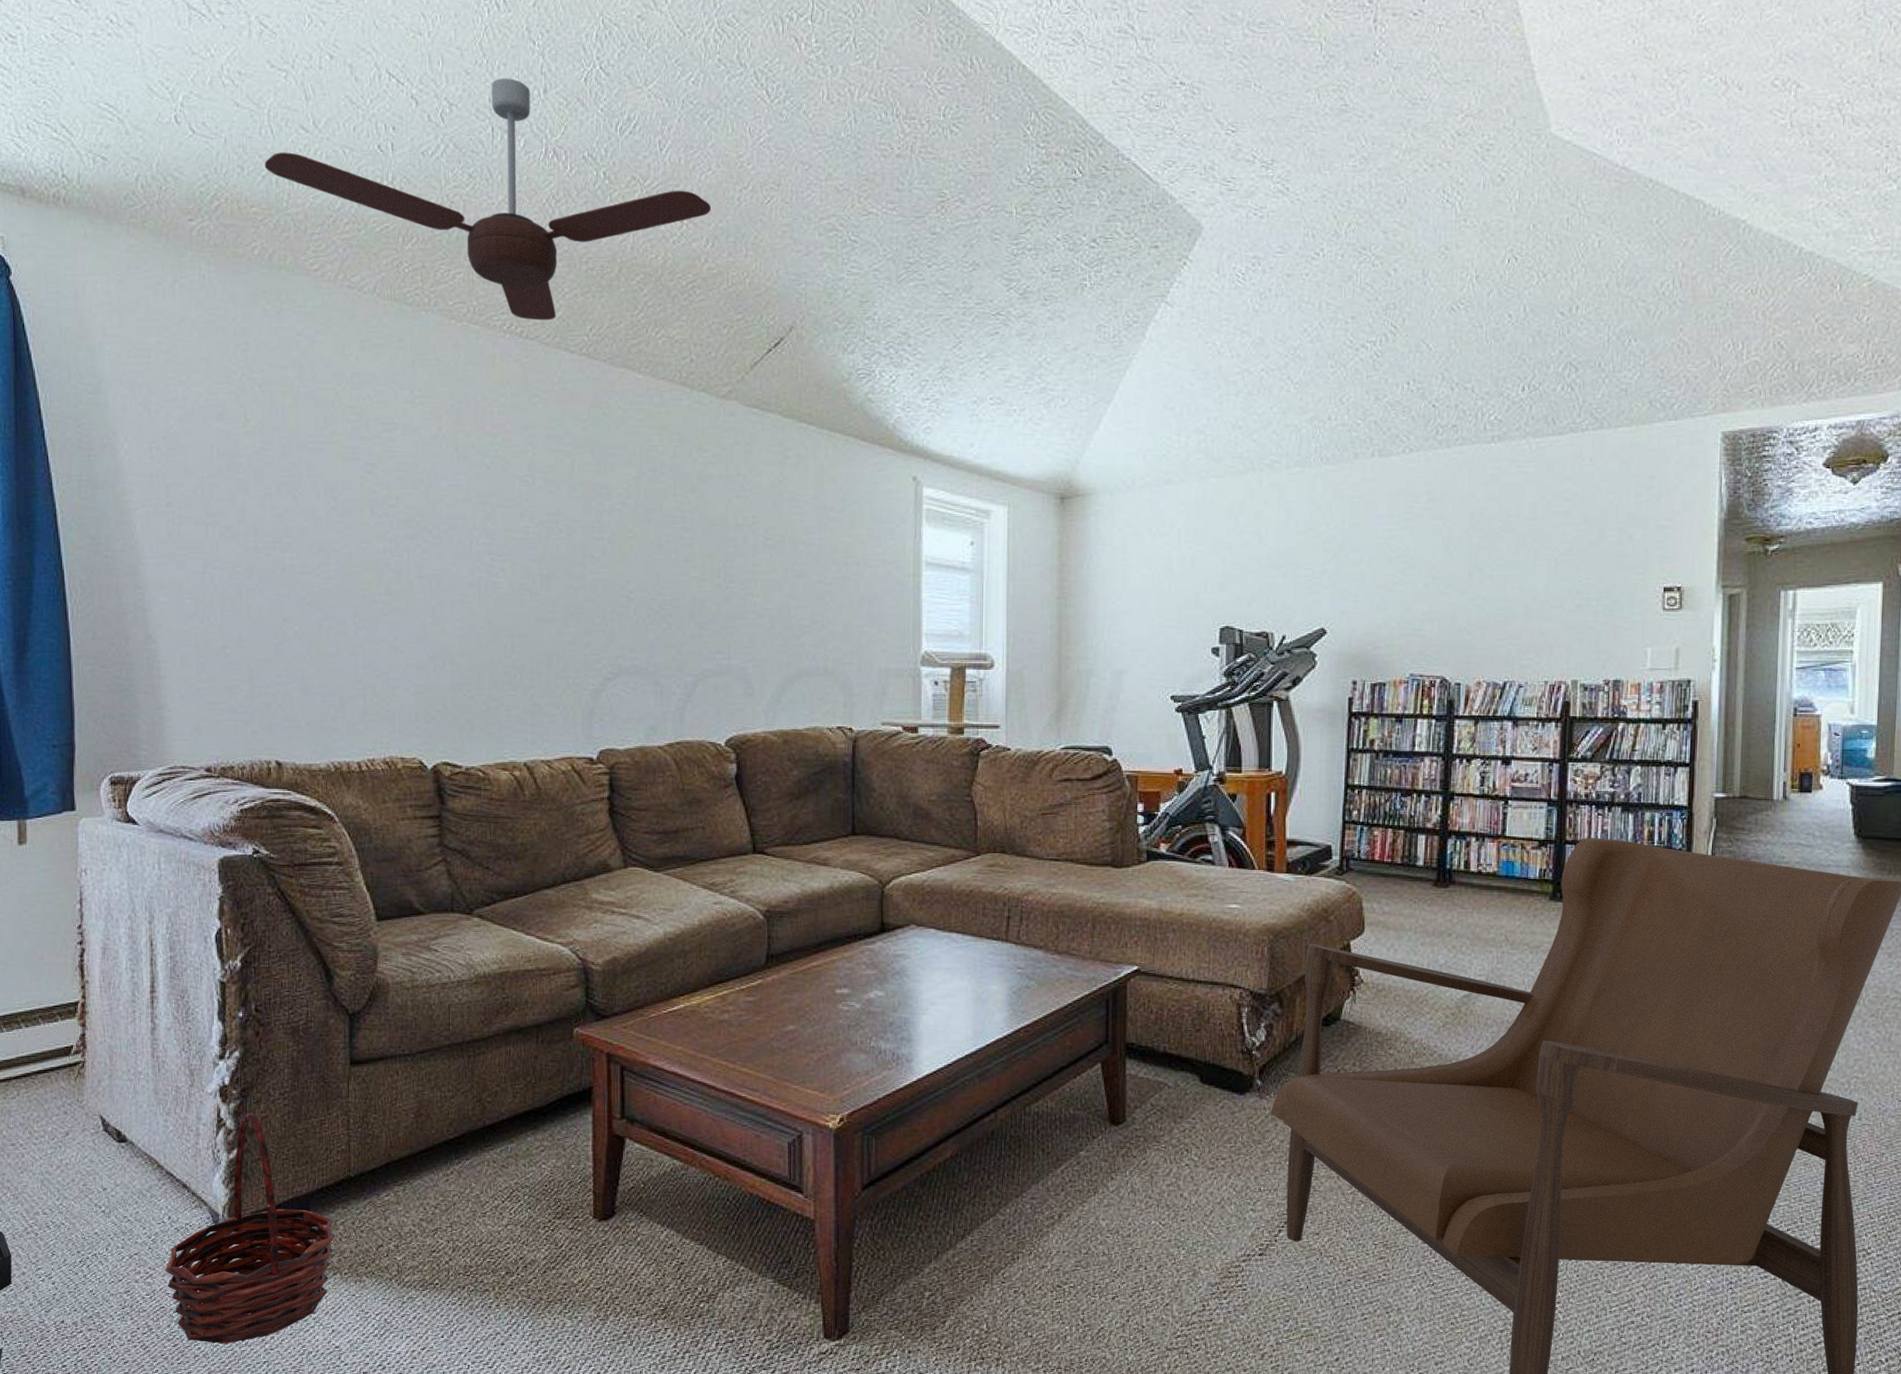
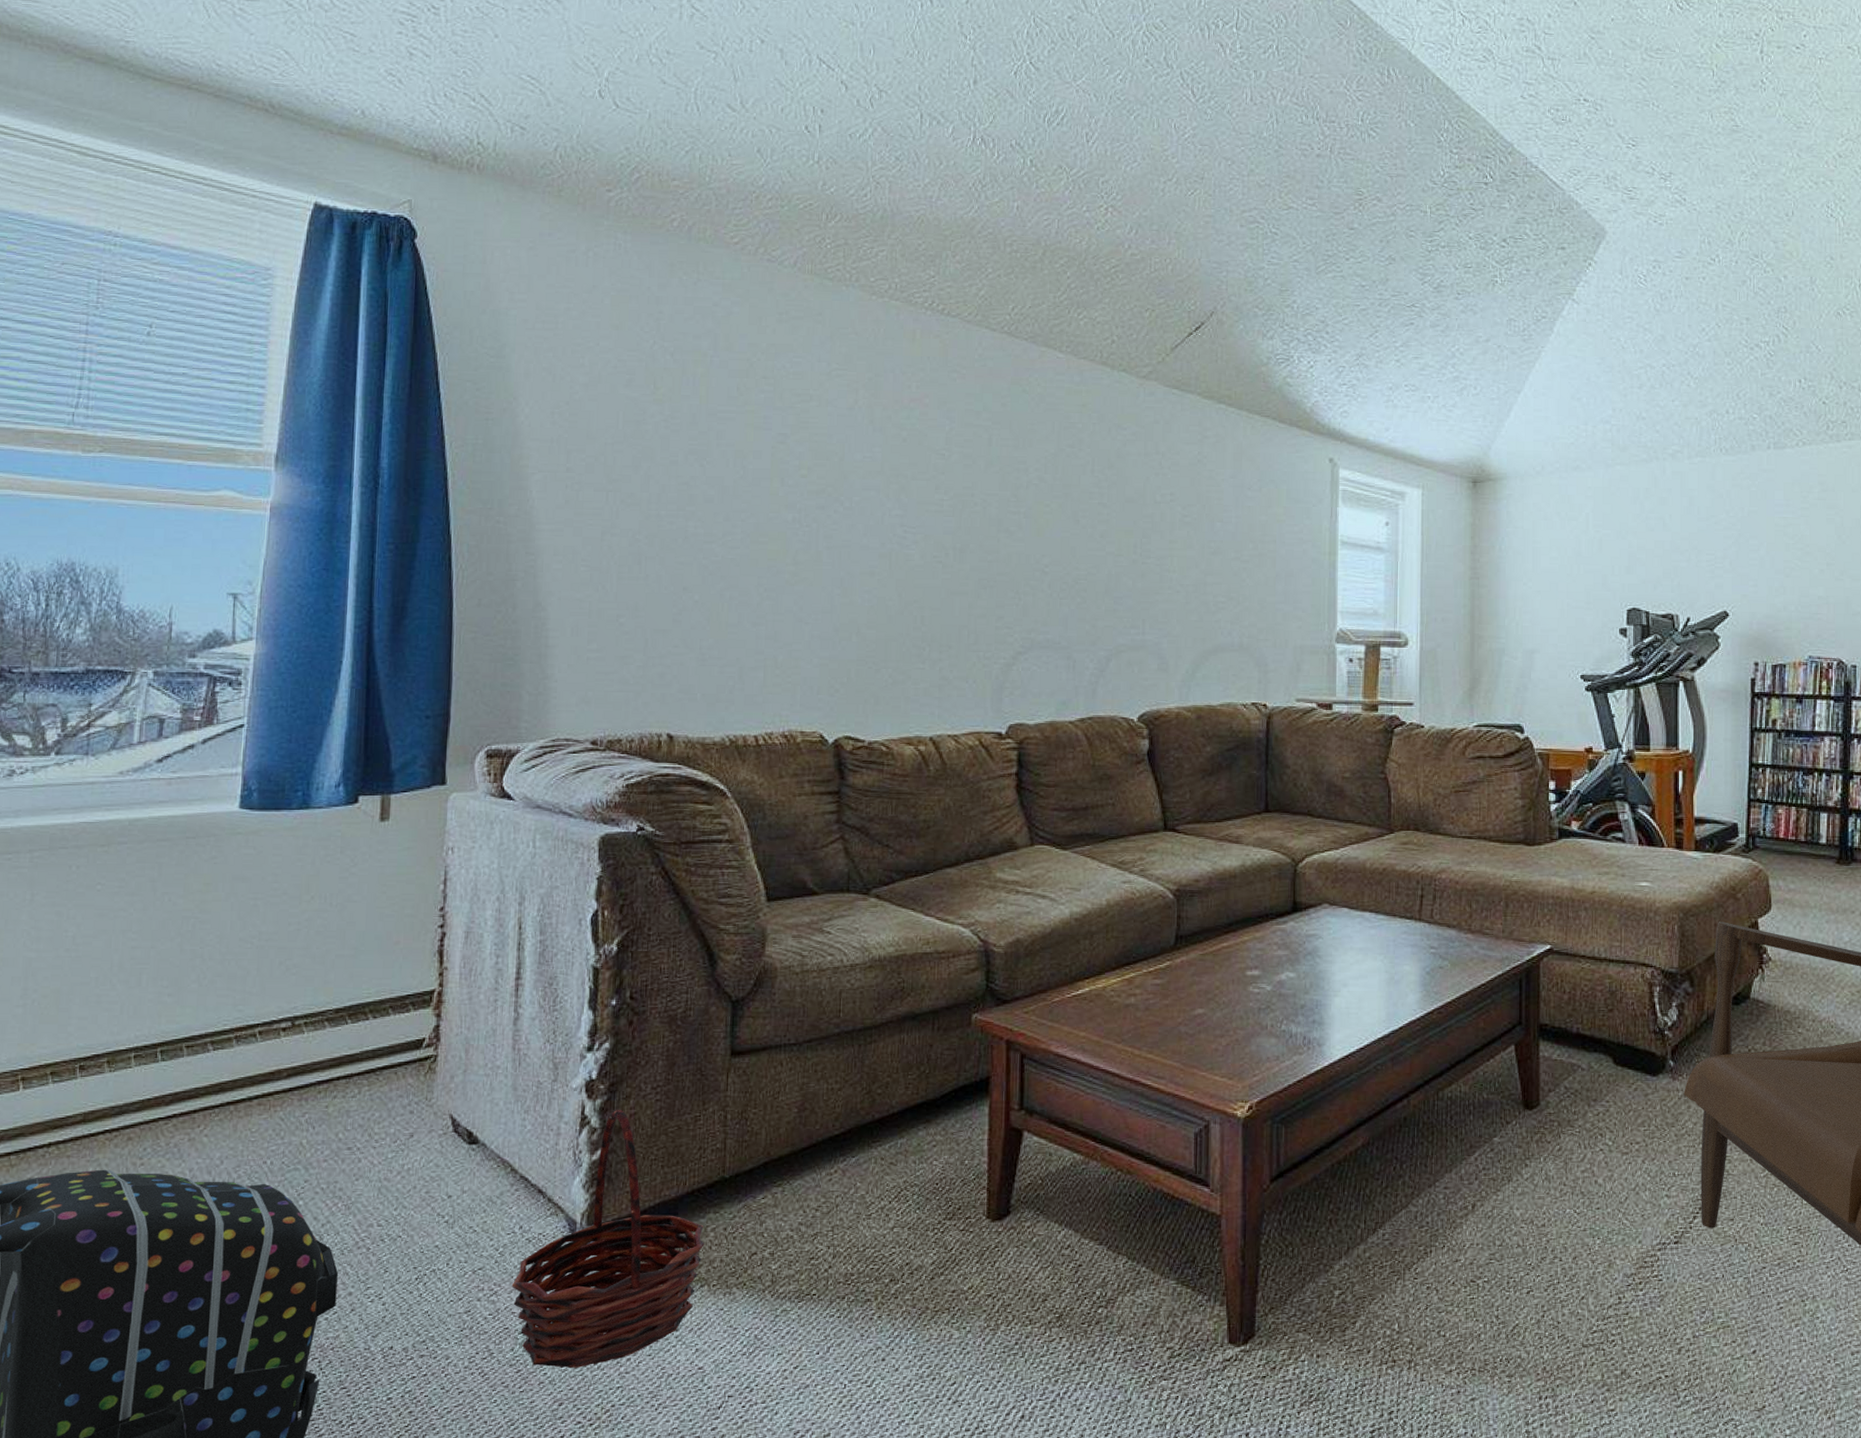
ceiling fan: present [264,78,712,321] -> none [688,68,1136,299]

